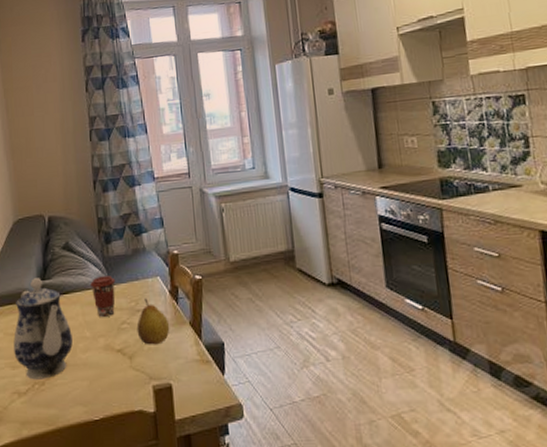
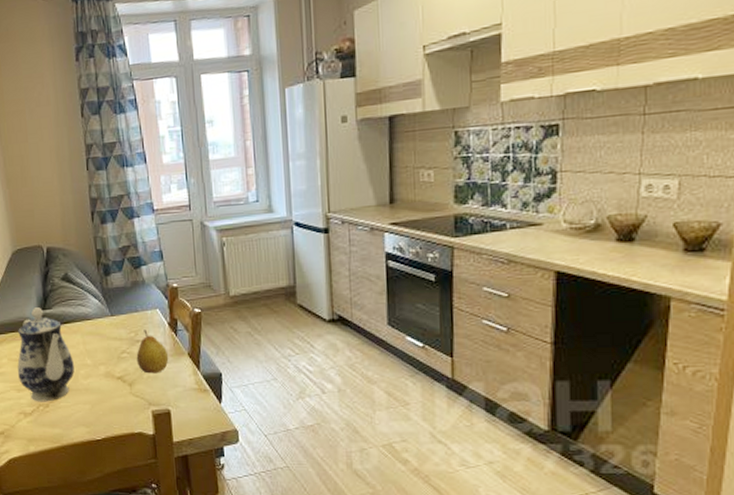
coffee cup: present [89,276,116,317] -> none [89,307,115,346]

